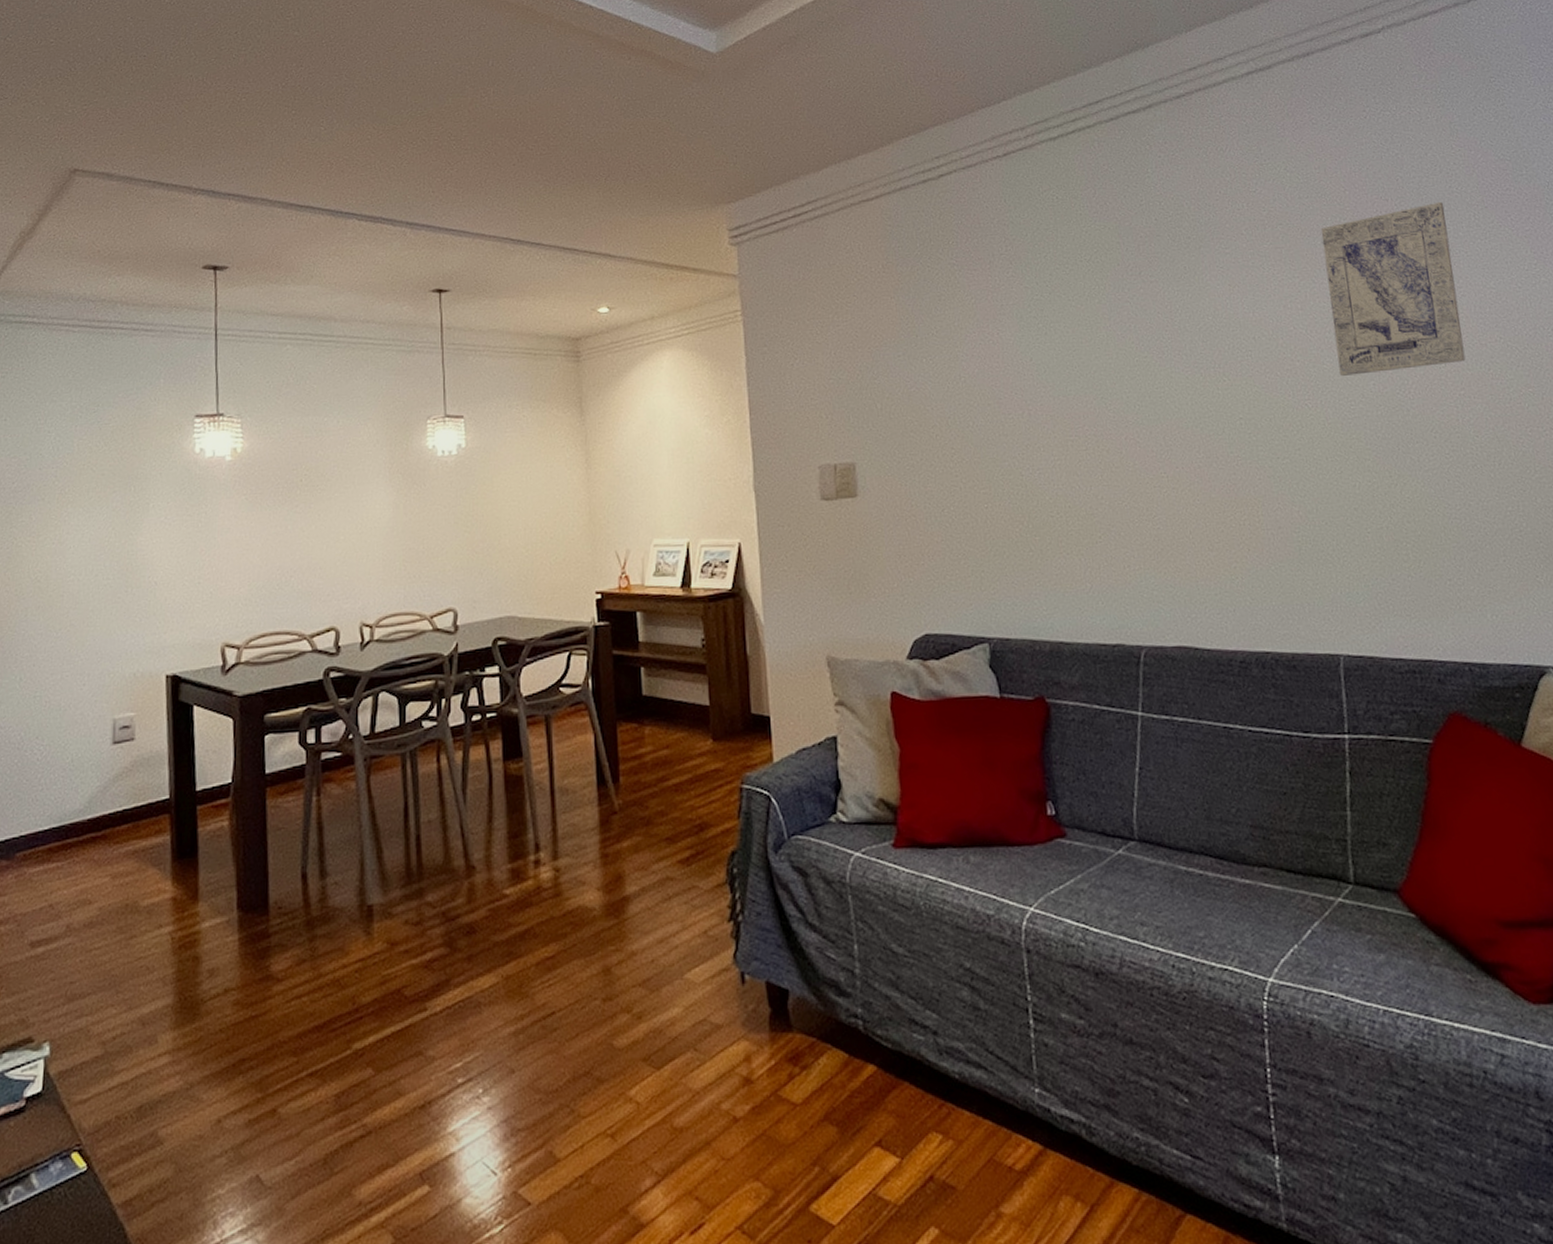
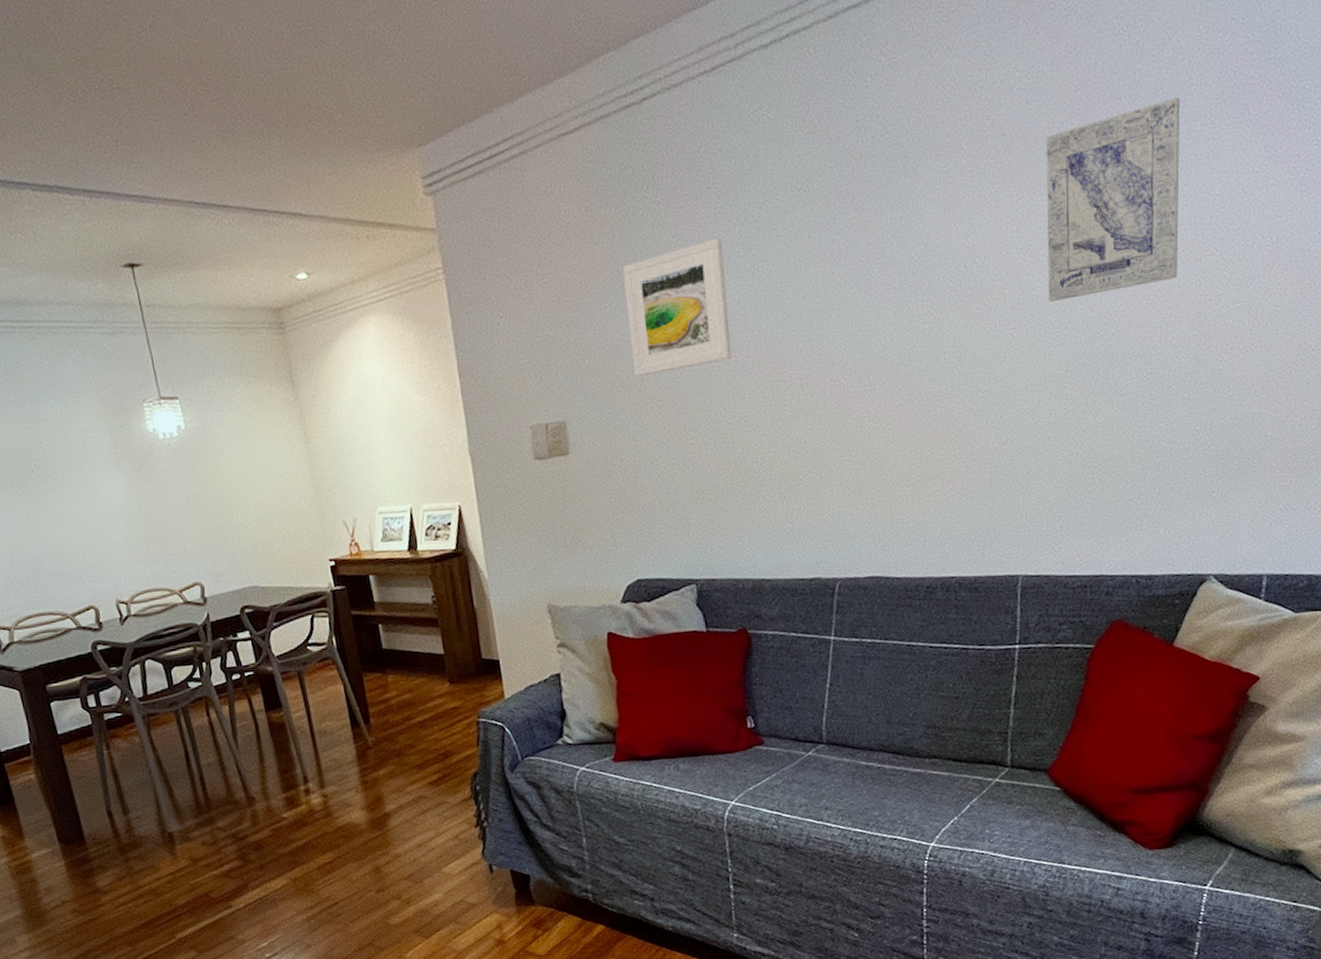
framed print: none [918,298,1026,424] -> present [623,237,732,377]

